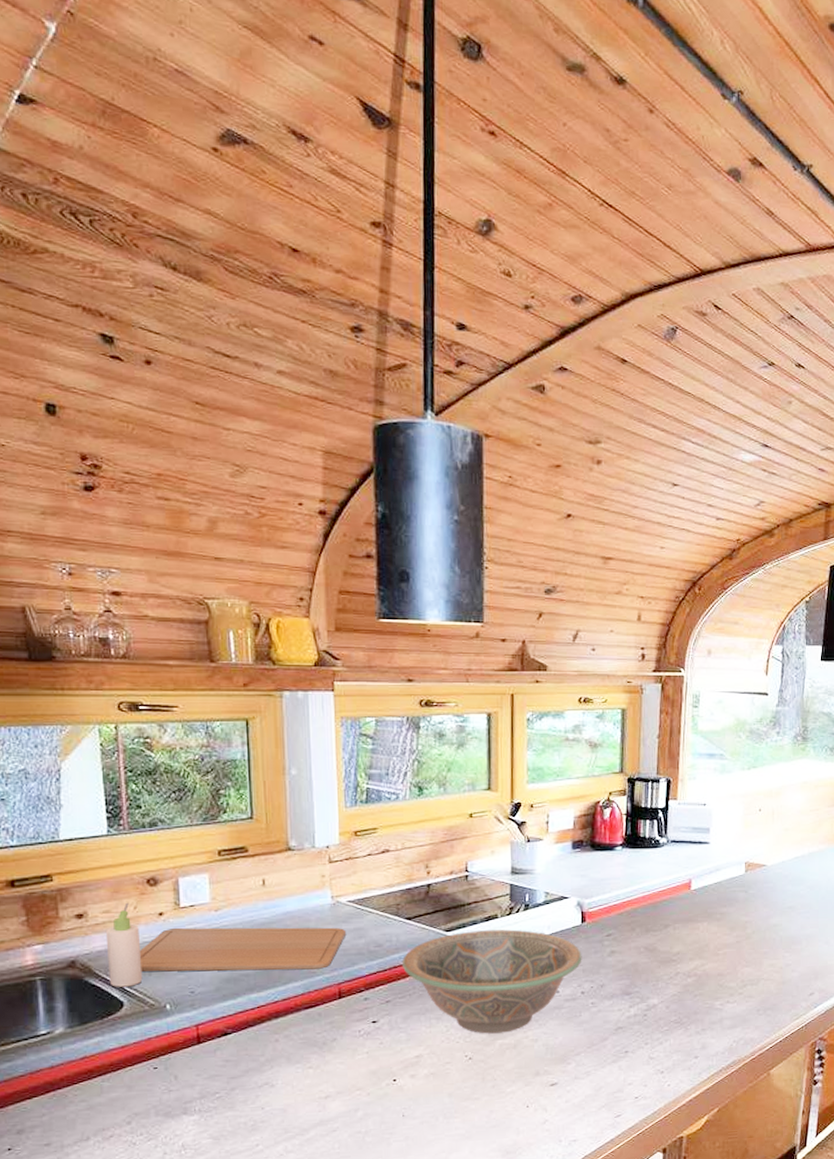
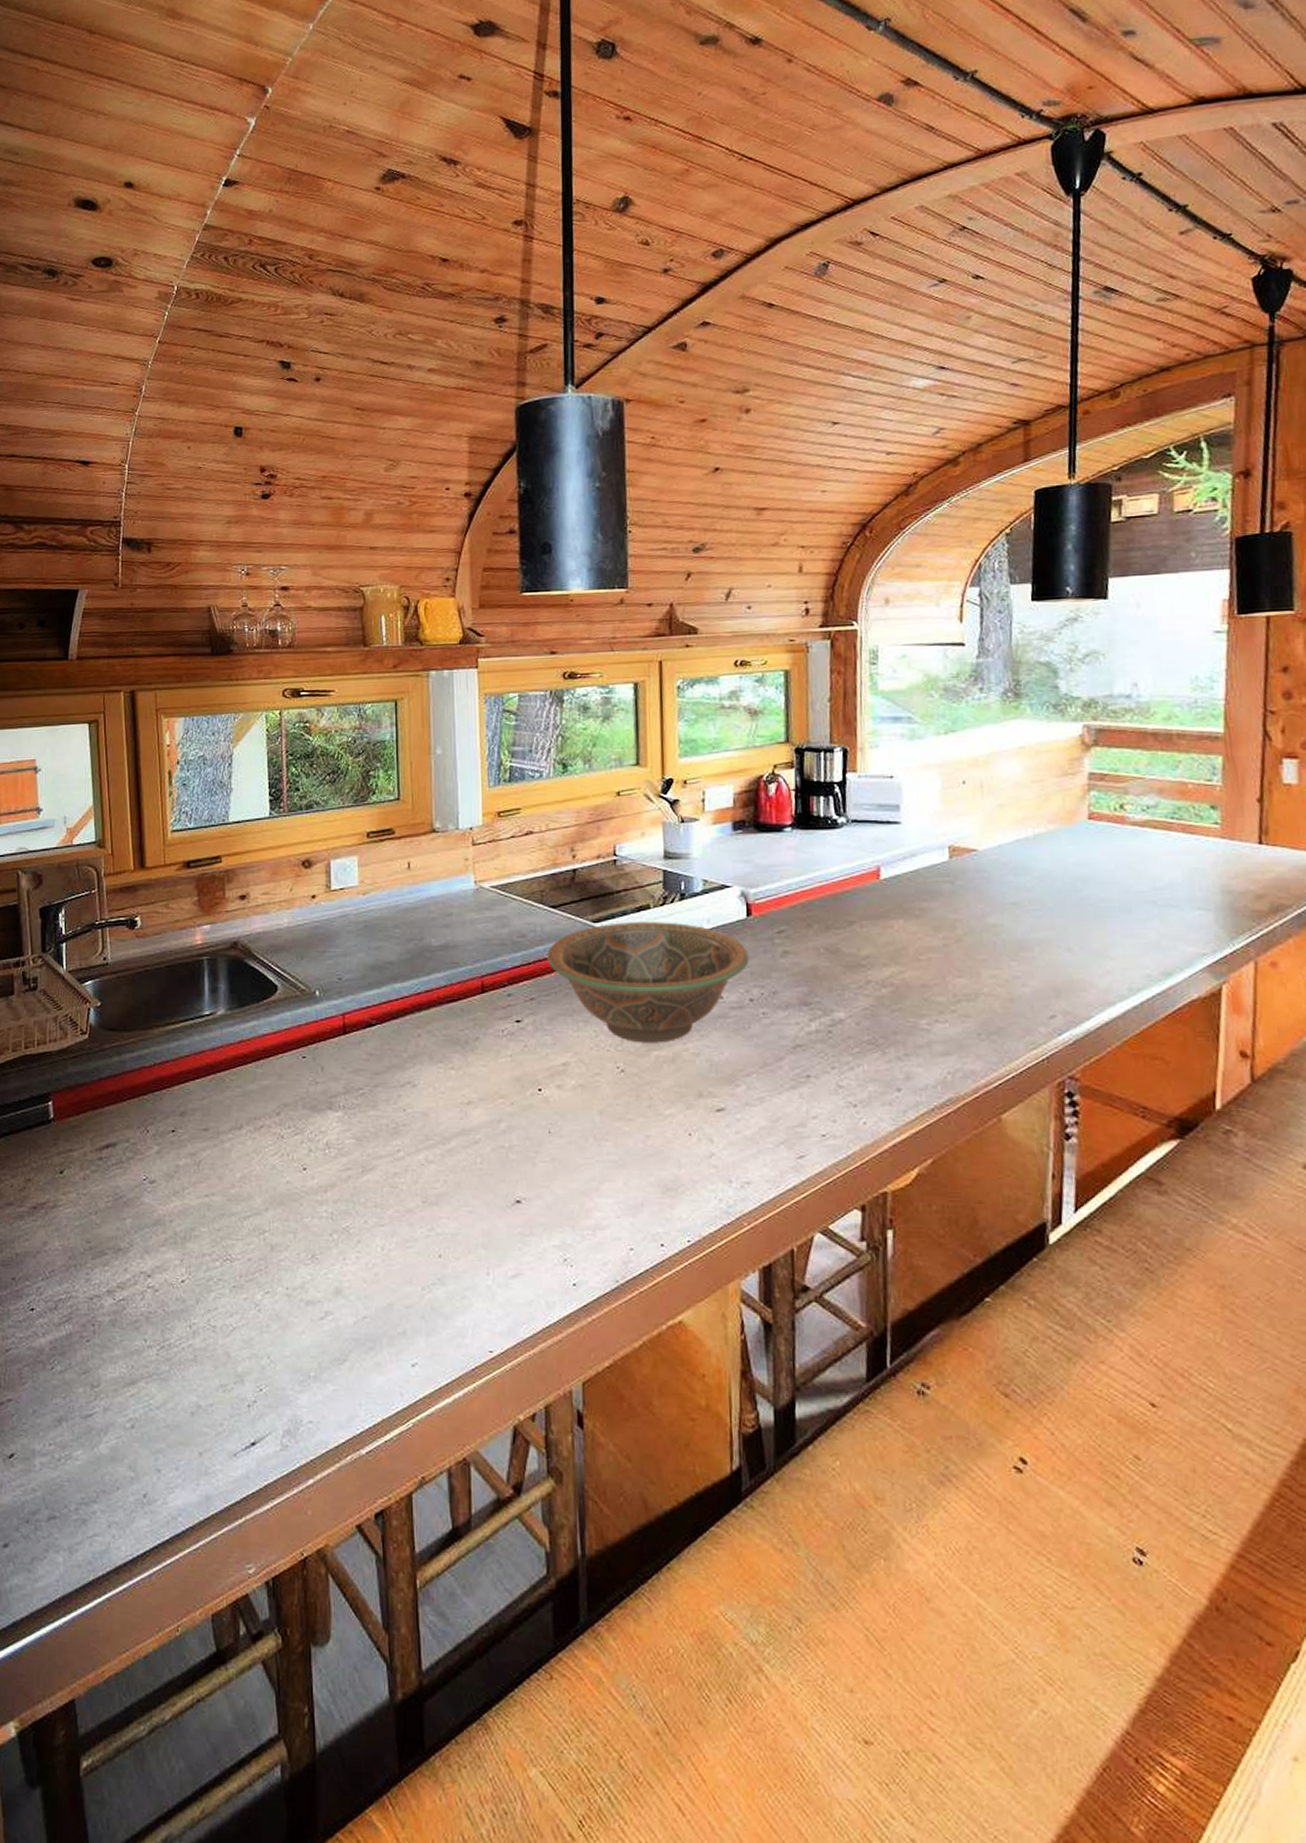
bottle: present [105,902,143,987] -> none [264,884,296,970]
chopping board: present [139,927,347,972] -> none [293,911,490,960]

